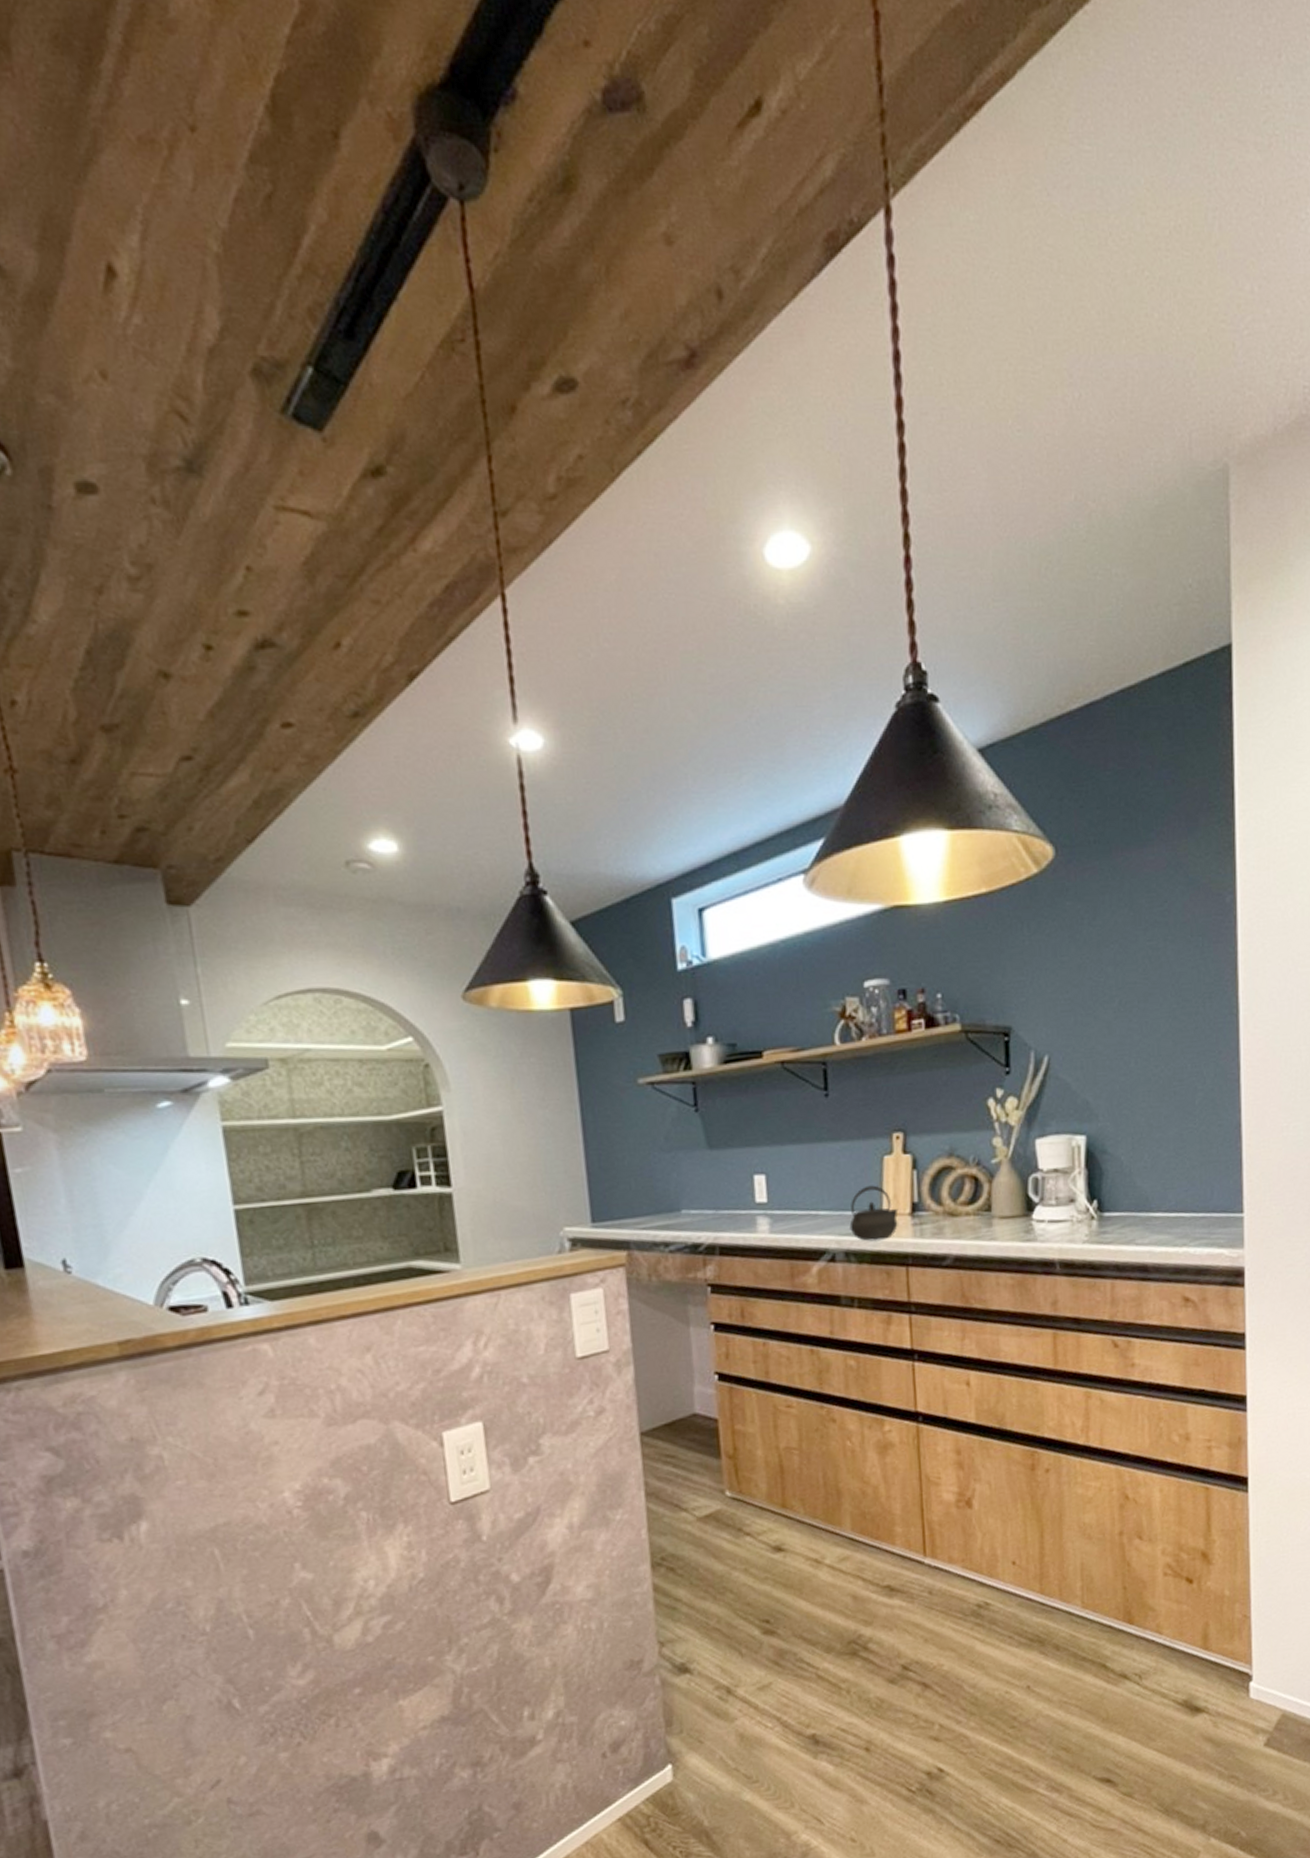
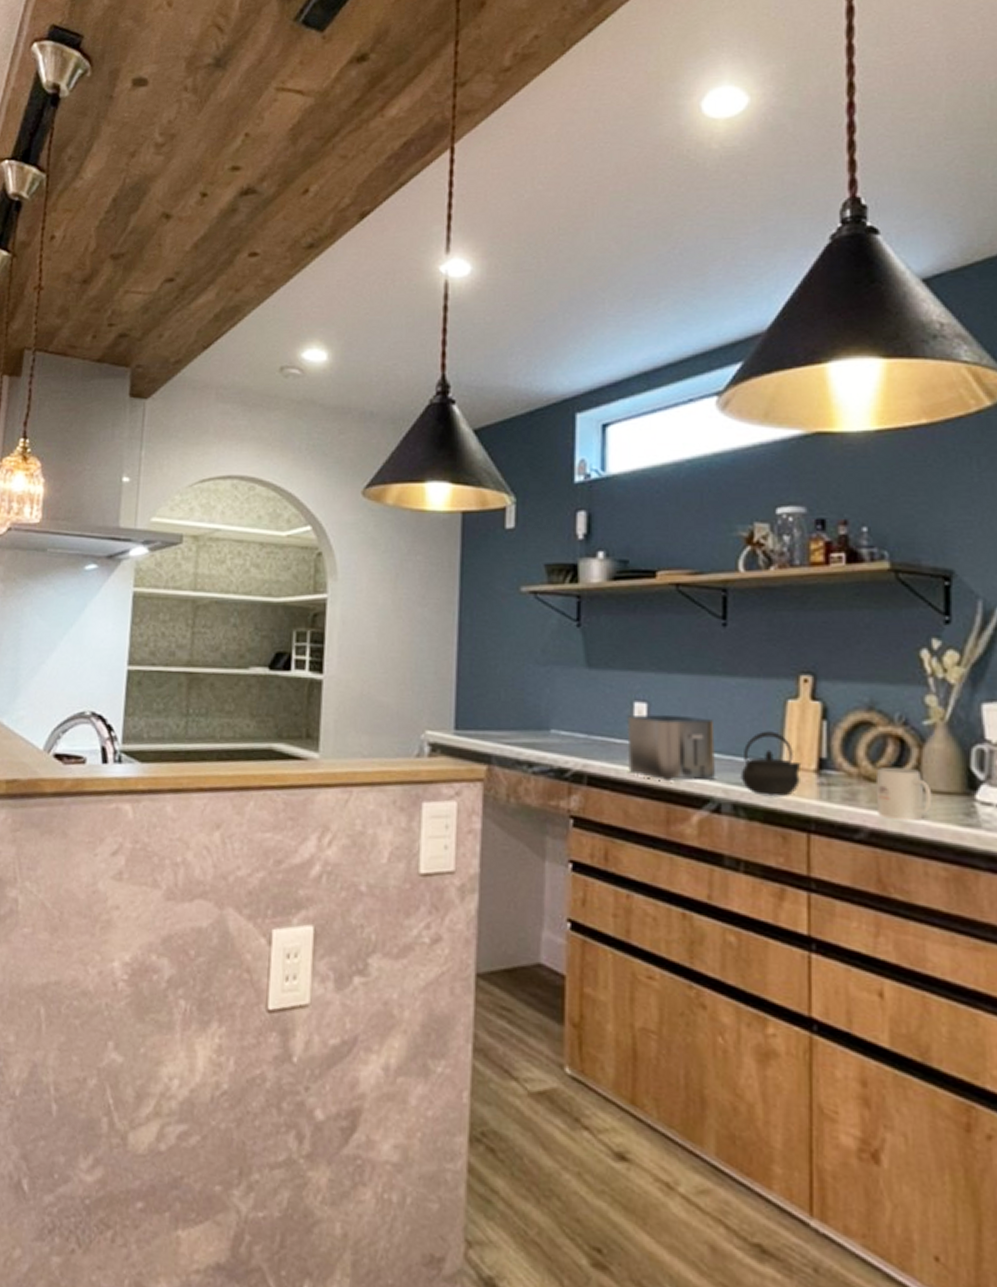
toaster: none [749,1181,828,1242] -> present [627,714,715,782]
mug: none [957,1200,1001,1246] -> present [875,766,933,822]

